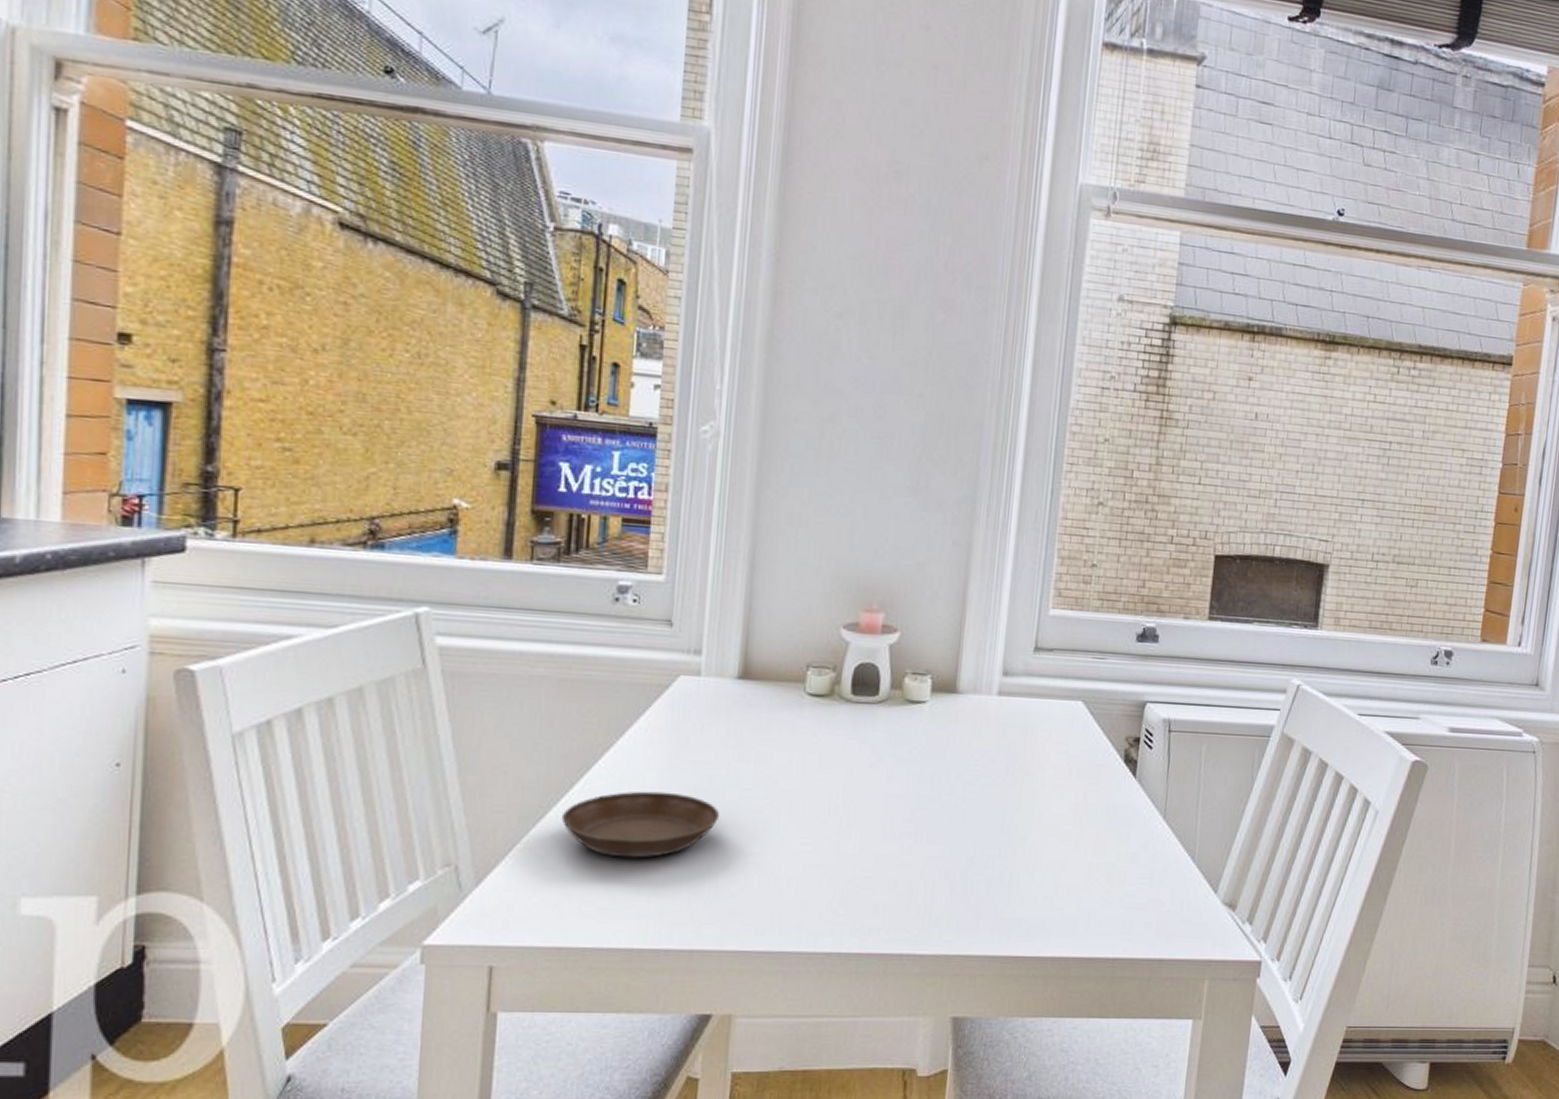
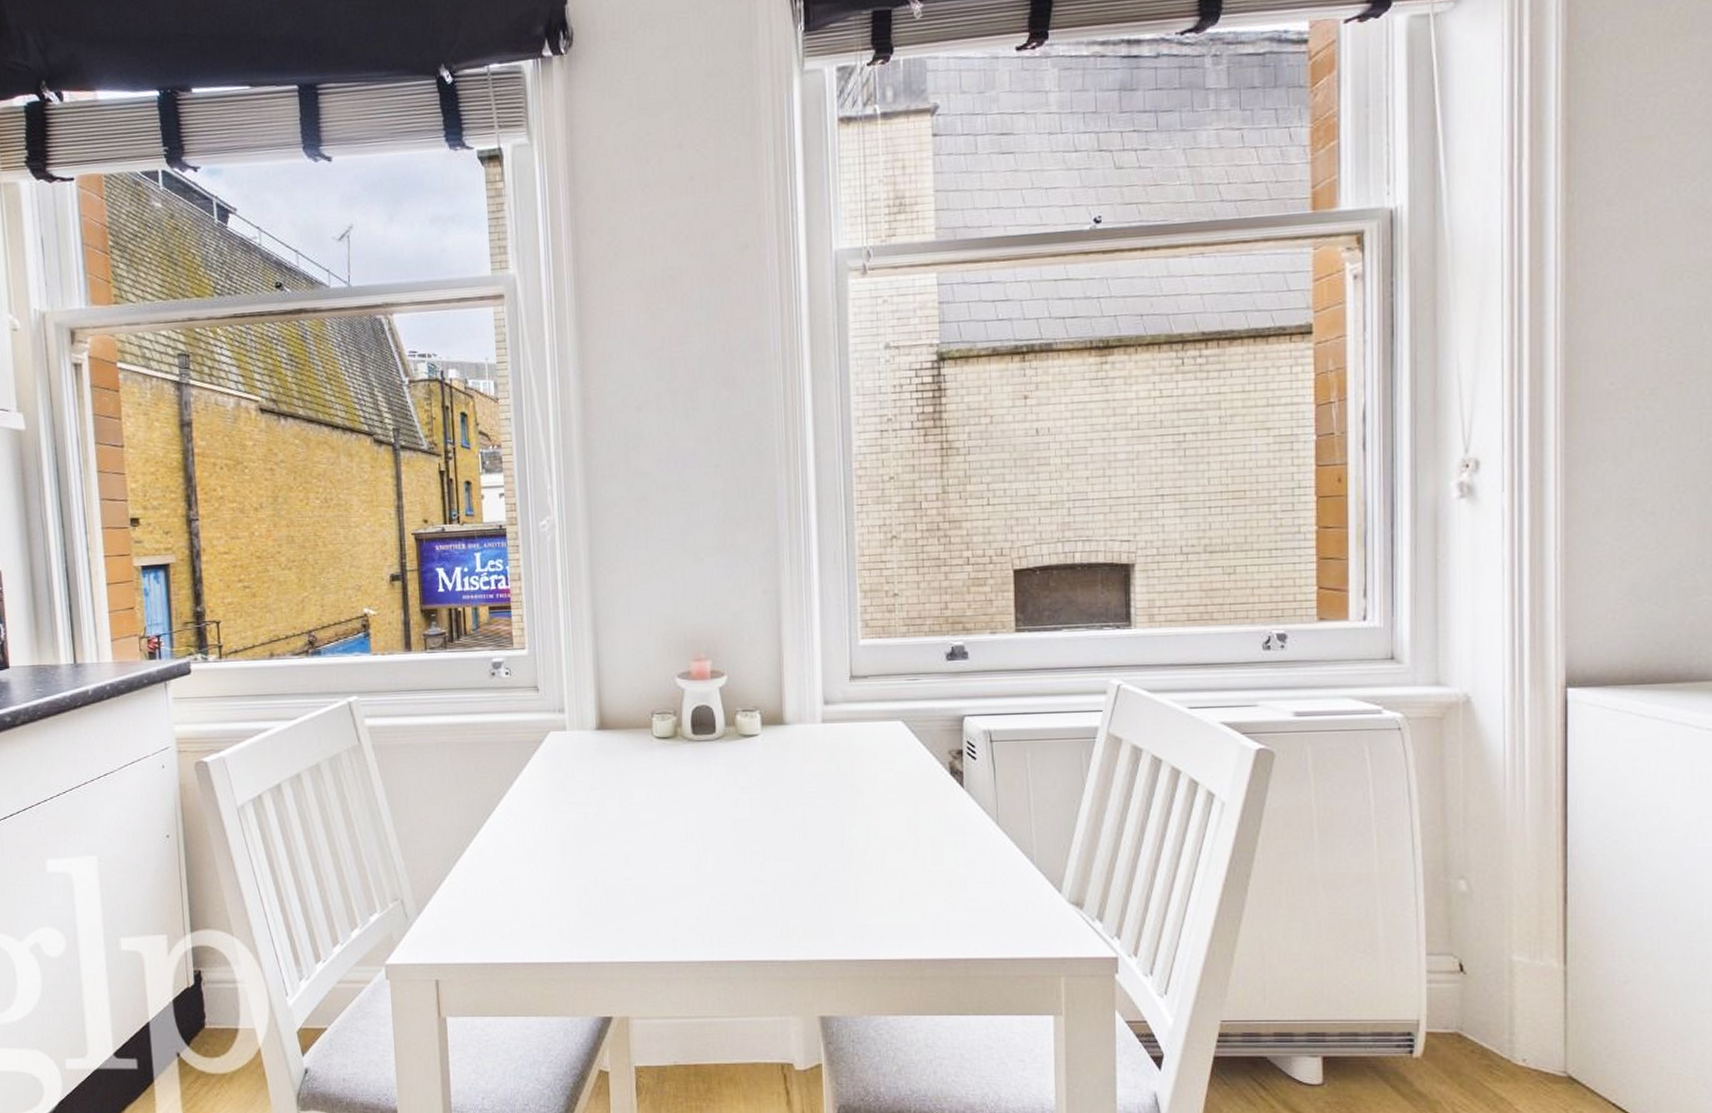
saucer: present [561,791,720,858] -> none [474,830,597,887]

